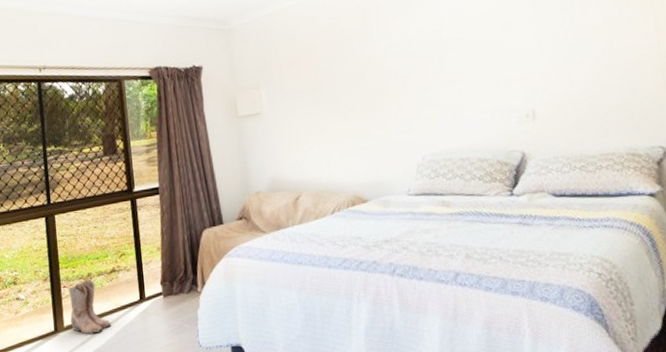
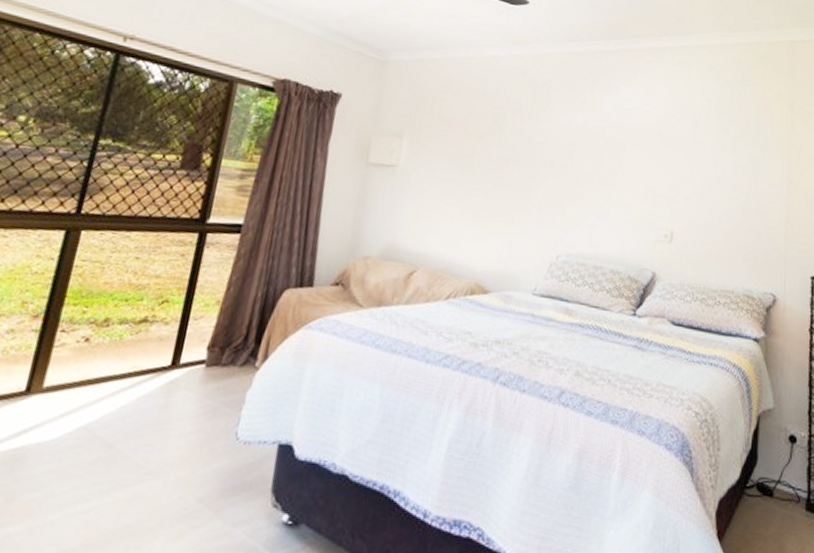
boots: present [68,279,111,334] -> none [54,325,118,403]

